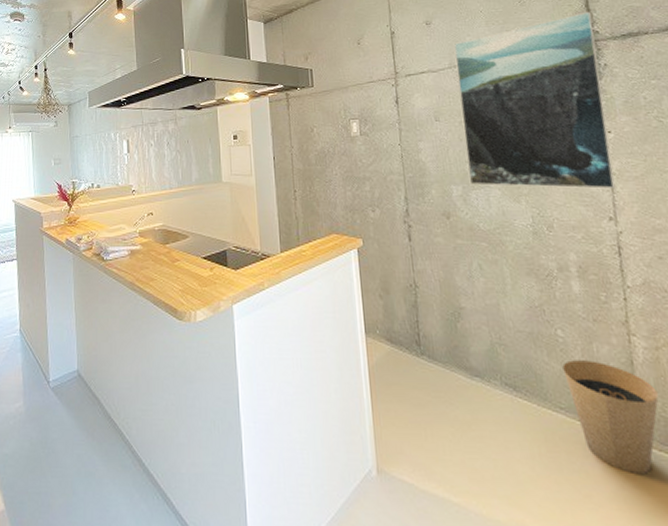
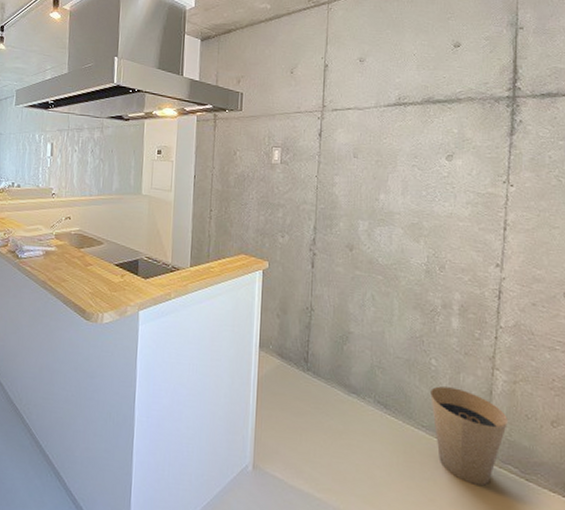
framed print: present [453,11,616,189] -> none [376,67,517,238]

